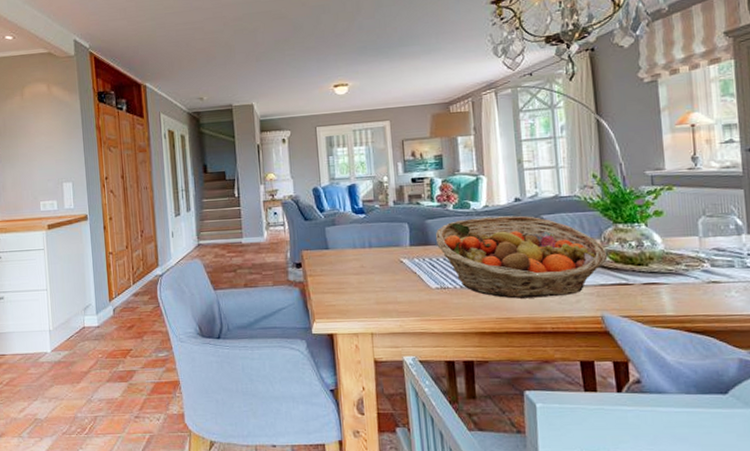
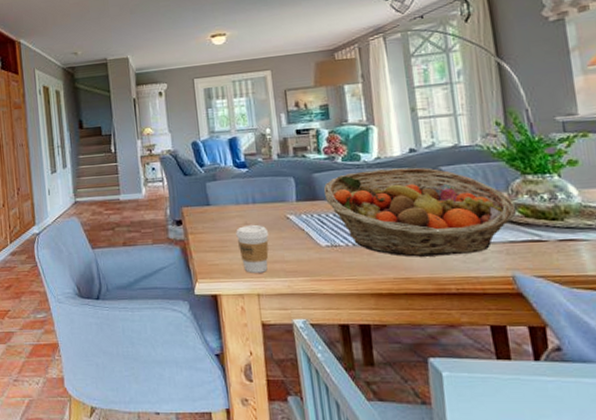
coffee cup: none [352,267,383,313] -> present [236,224,269,273]

